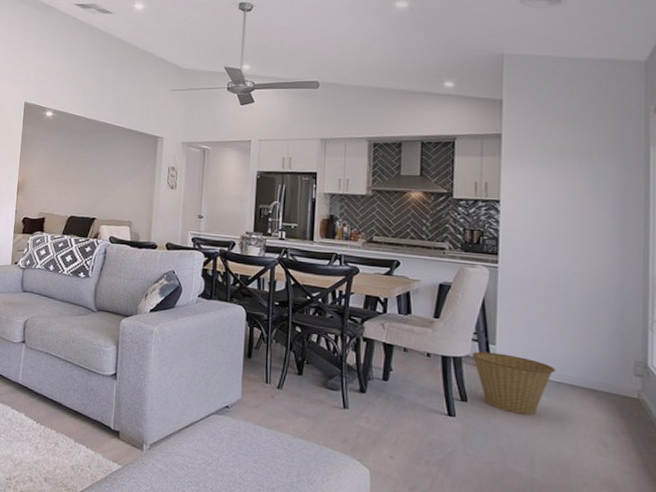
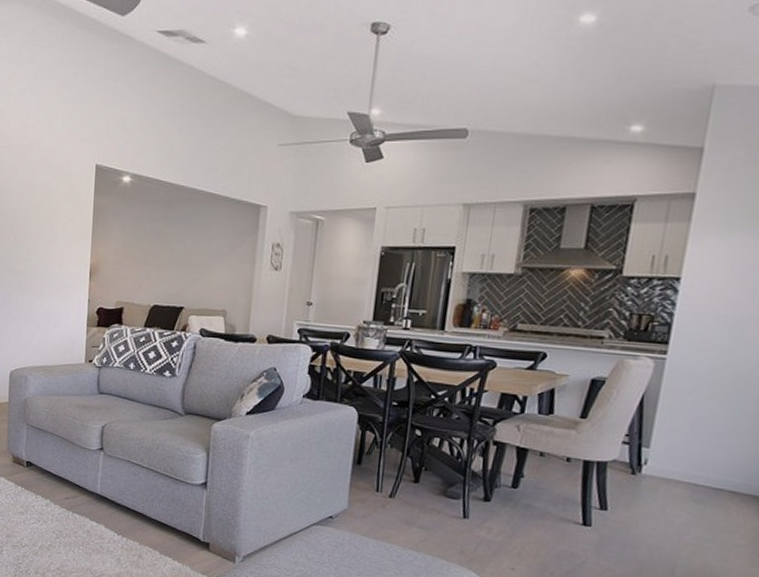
basket: present [472,351,556,415] -> none [620,455,717,525]

